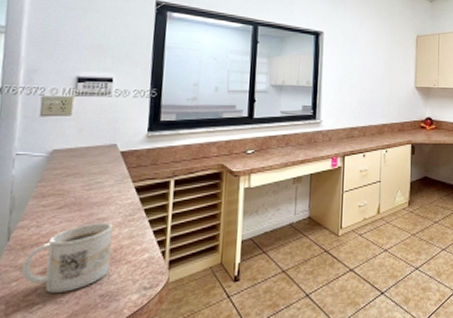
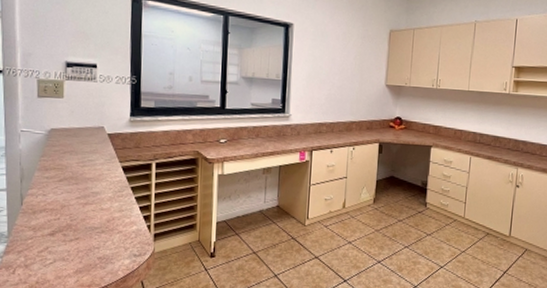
mug: present [21,222,113,293] -> none [34,195,106,252]

